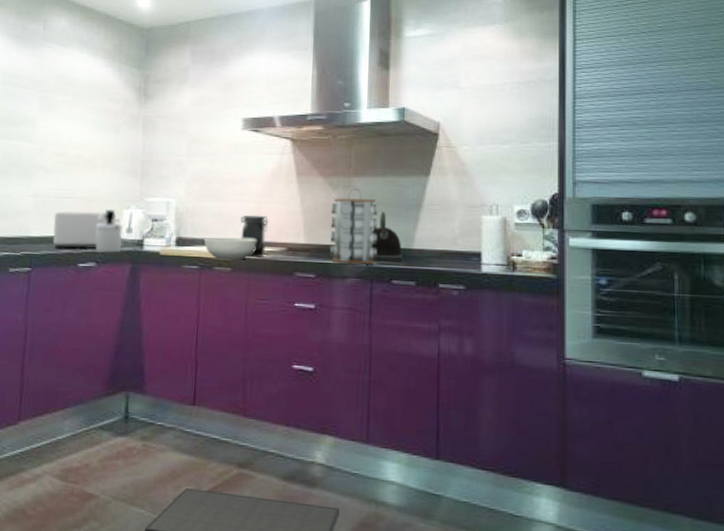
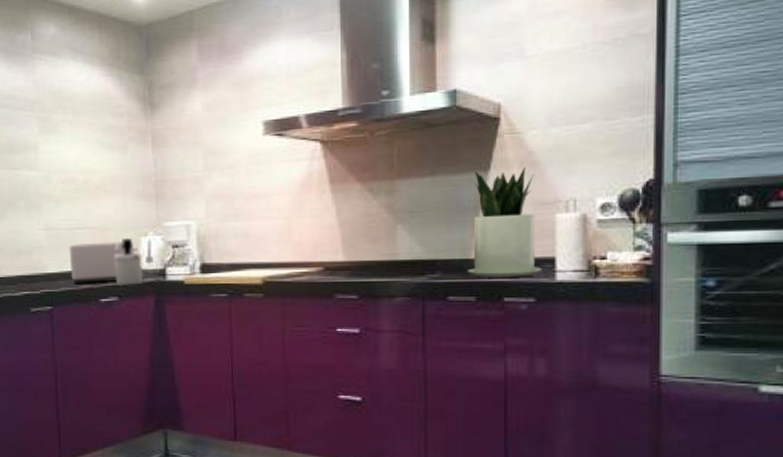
bowl: present [204,237,257,261] -> none [231,260,290,286]
jar: present [241,214,269,258] -> none [270,232,302,281]
spice rack: present [330,188,378,266] -> none [372,192,429,282]
kettle: present [371,212,403,262] -> none [422,218,460,276]
planter: none [409,175,471,268] -> present [467,167,542,278]

